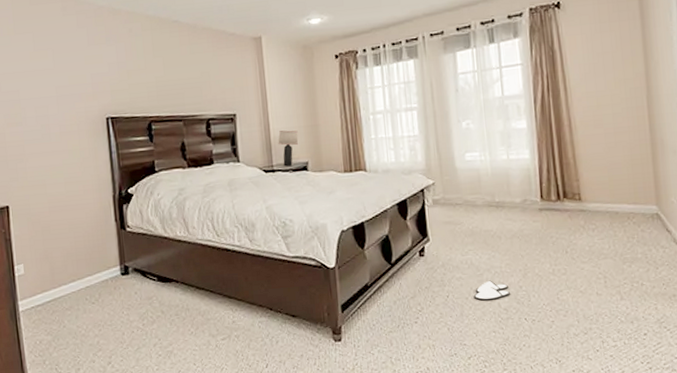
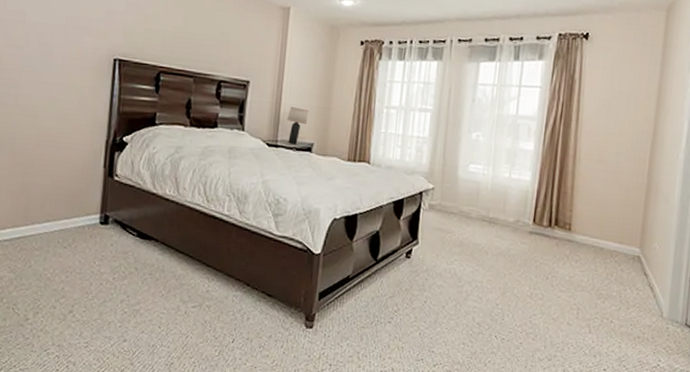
slippers: present [473,280,510,301] -> none [450,293,486,313]

